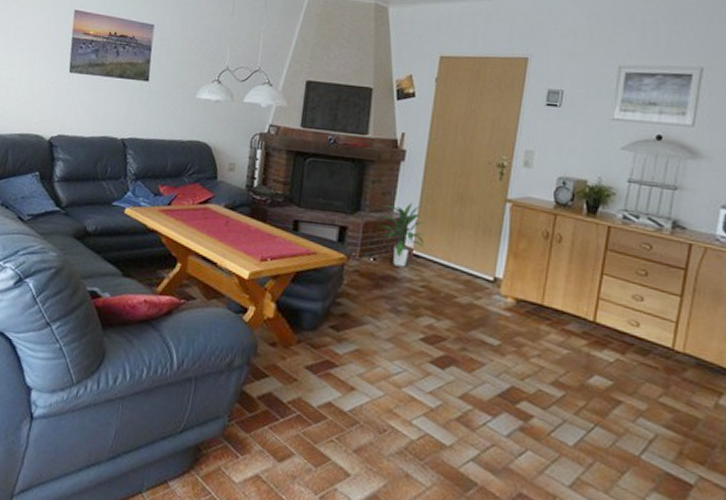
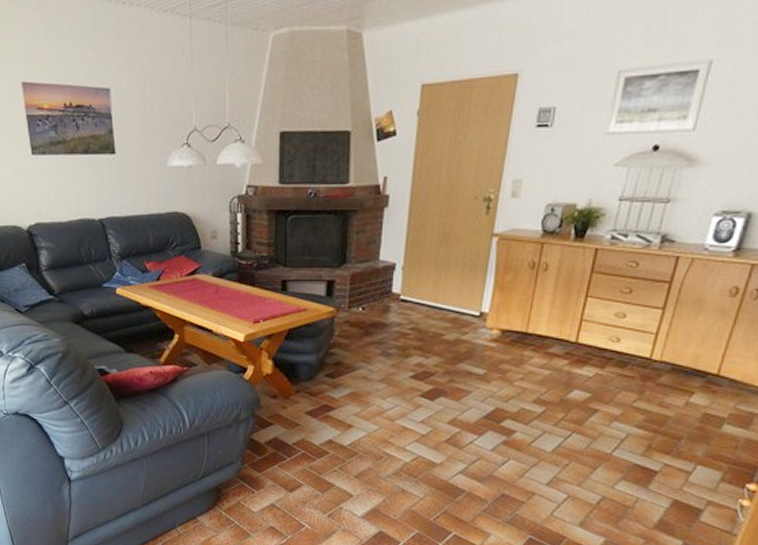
indoor plant: present [379,202,425,267] -> none [367,248,411,313]

